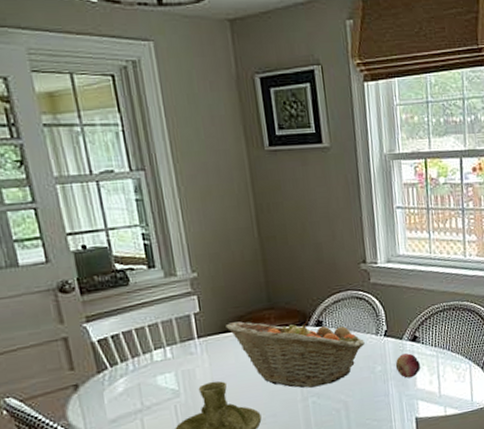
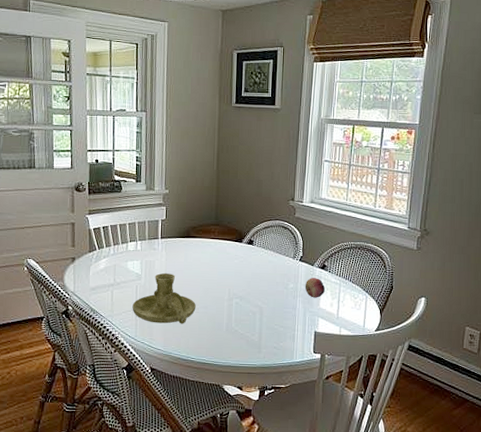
fruit basket: present [225,318,365,388] -> none [182,231,283,291]

